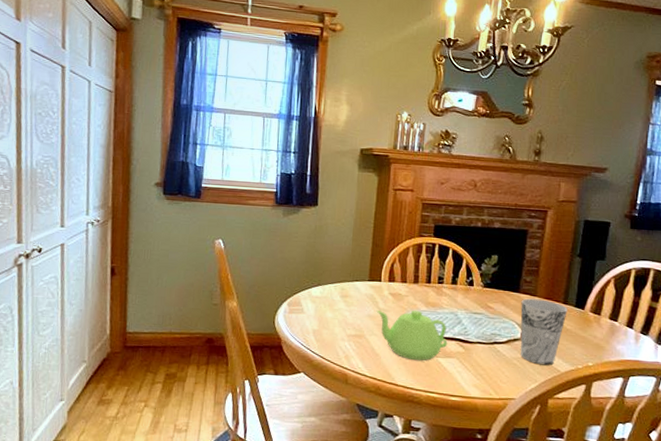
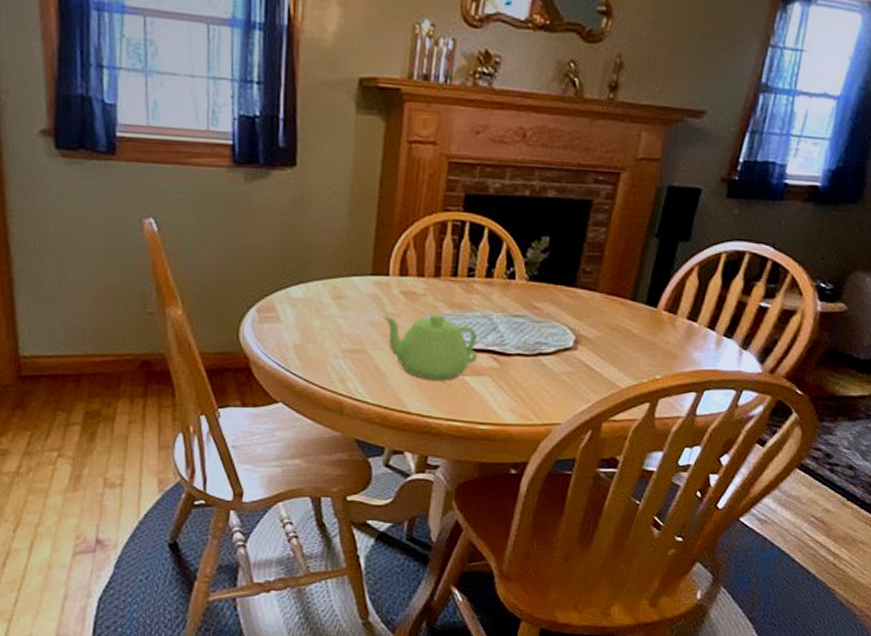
cup: present [520,298,568,366] -> none [572,294,636,381]

